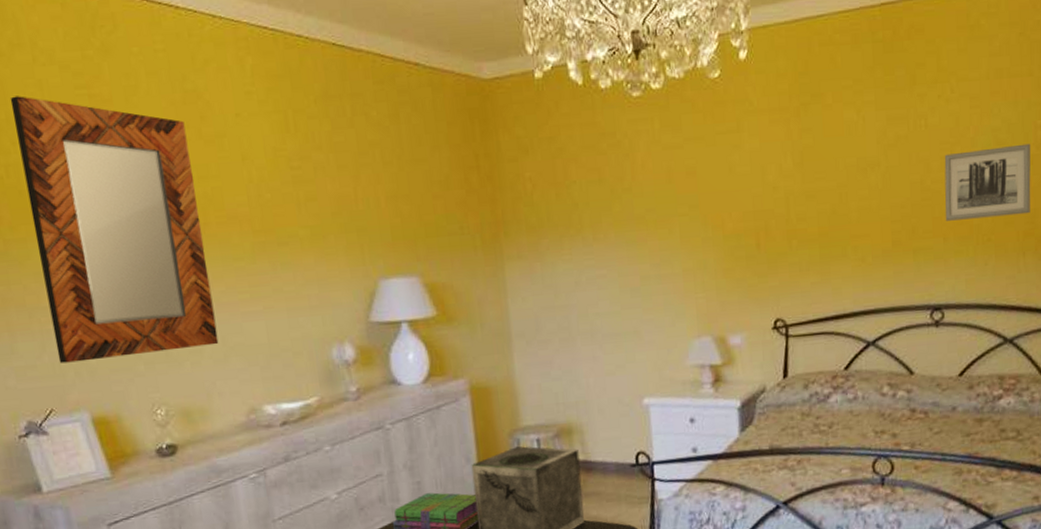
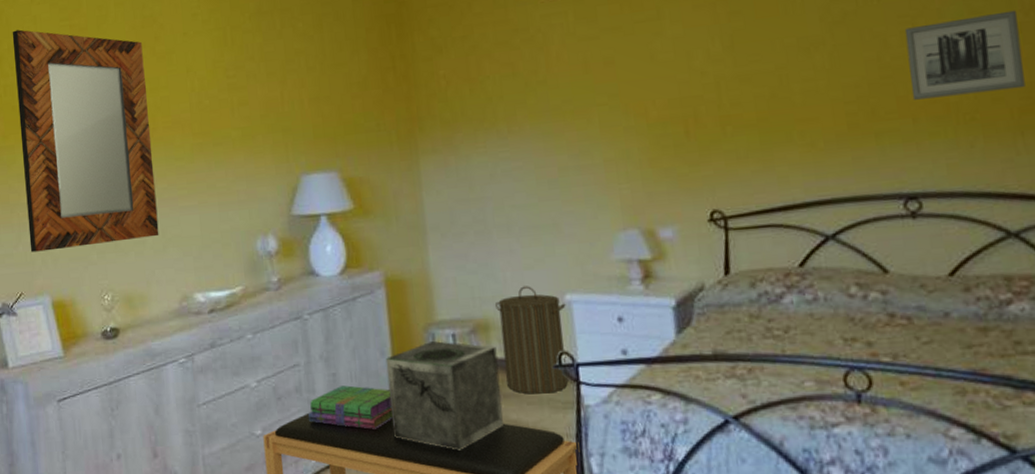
laundry hamper: none [578,391,644,492] -> present [495,286,568,394]

